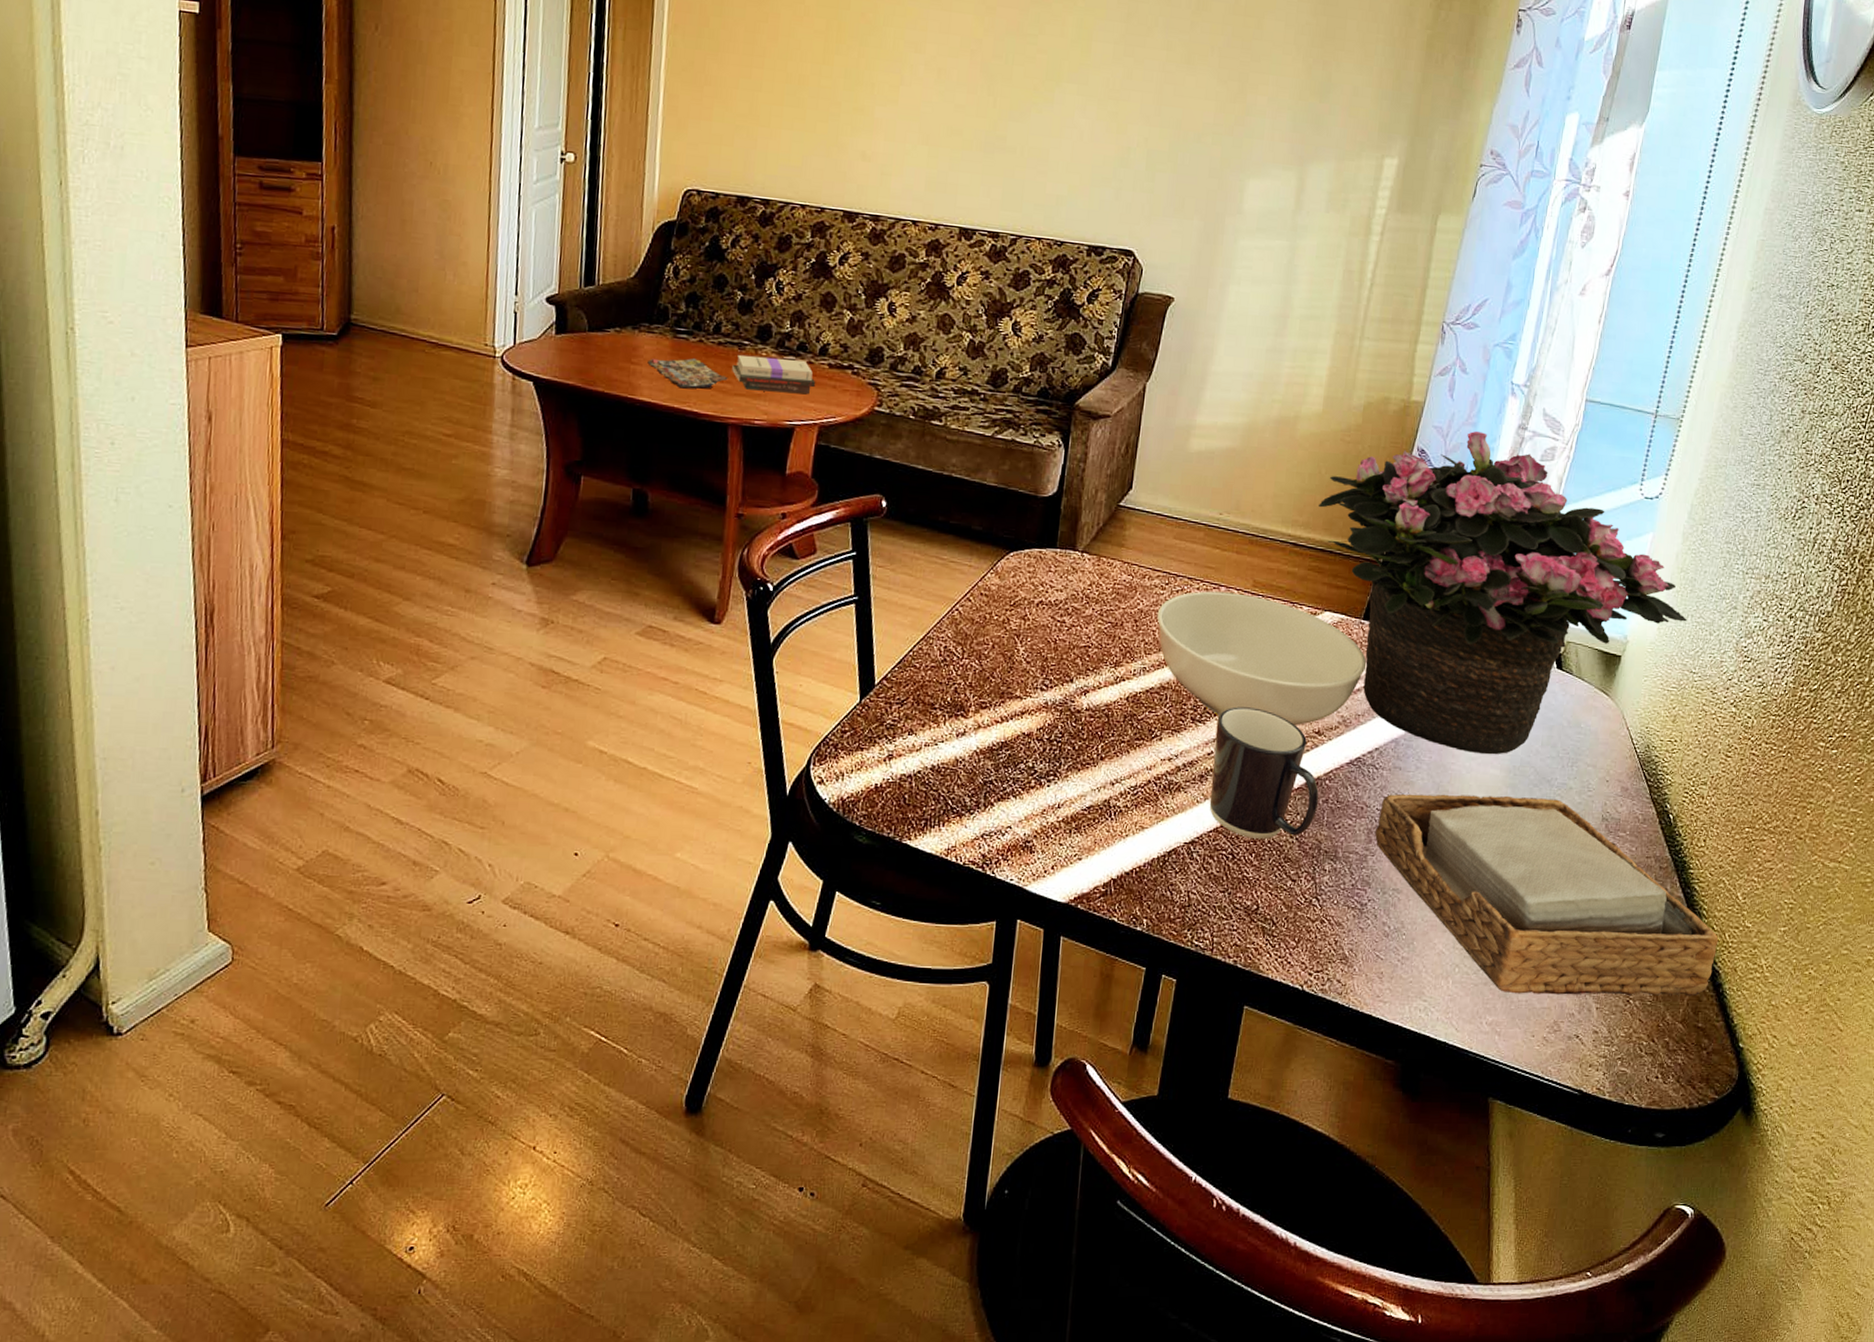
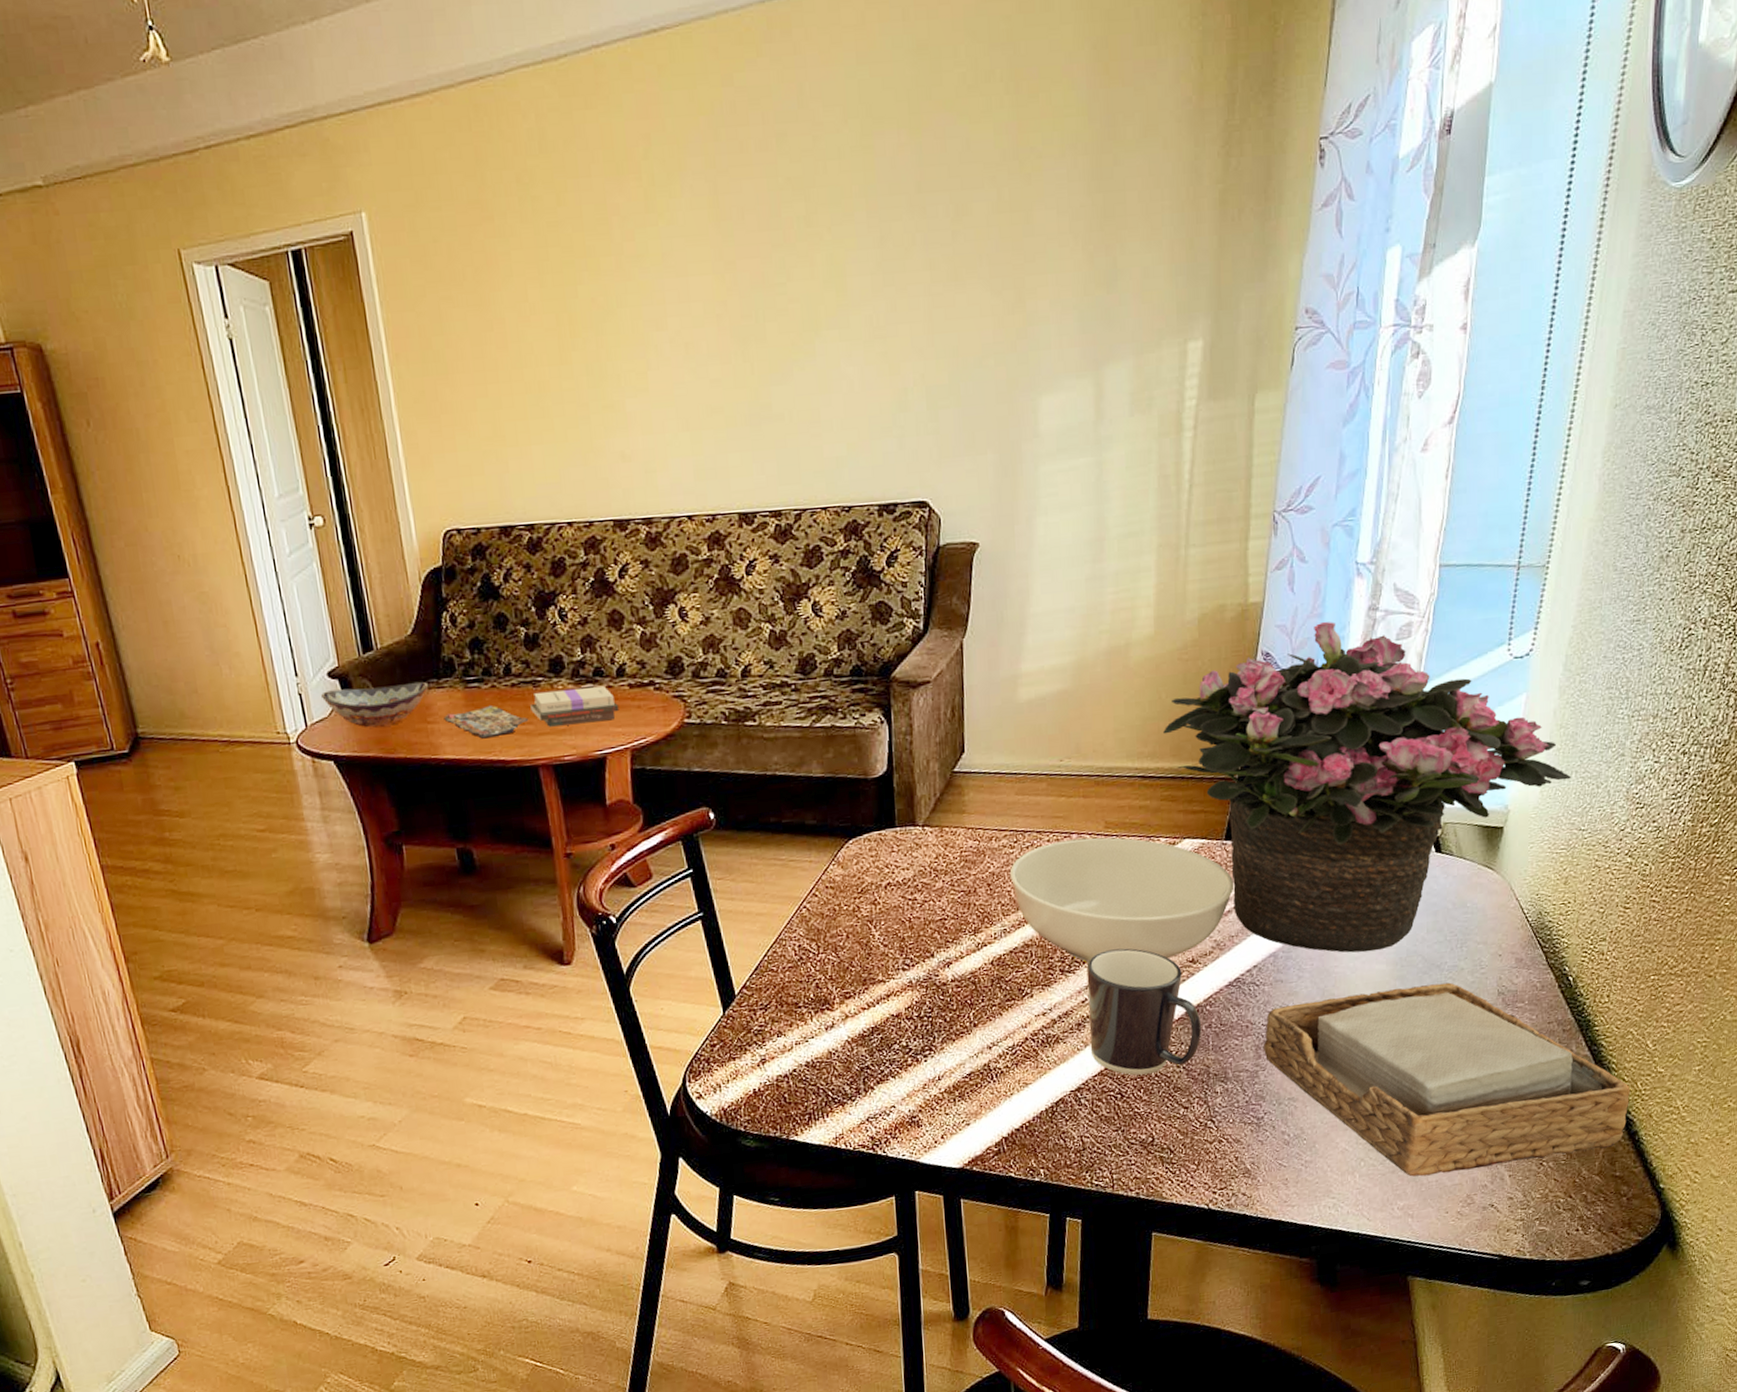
decorative bowl: none [536,314,640,359] -> present [321,681,429,728]

